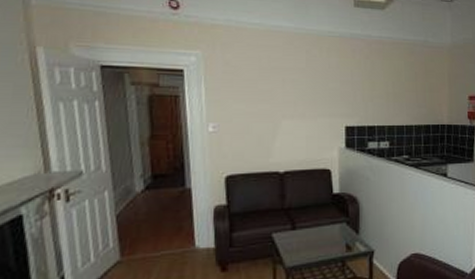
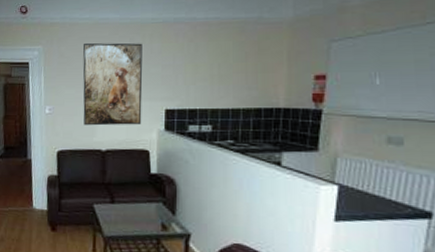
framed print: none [254,52,322,145] -> present [83,43,143,126]

